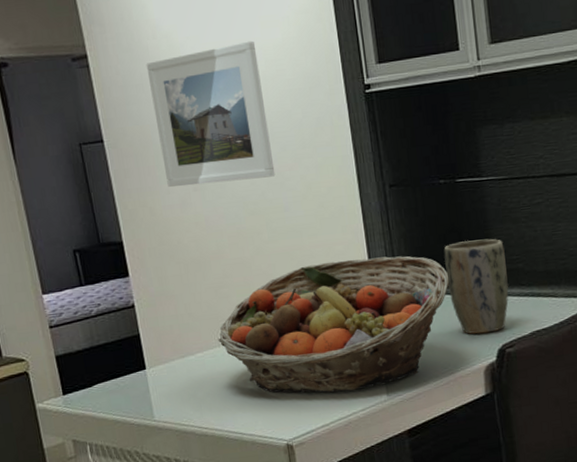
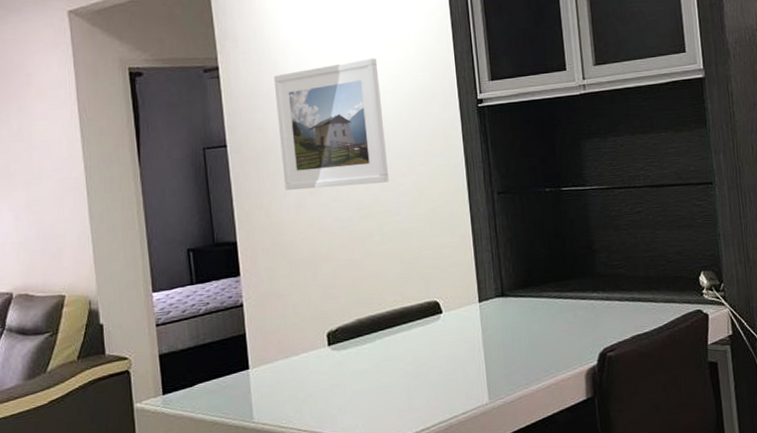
fruit basket: present [218,256,450,393] -> none [323,260,553,396]
plant pot: present [444,239,509,334] -> none [548,244,610,338]

